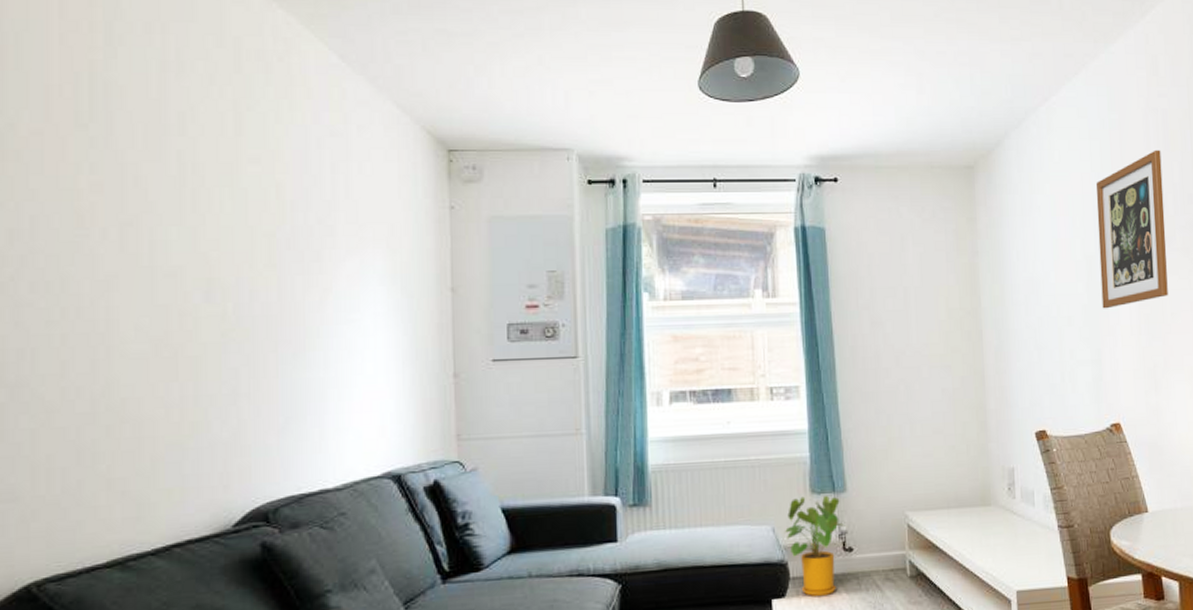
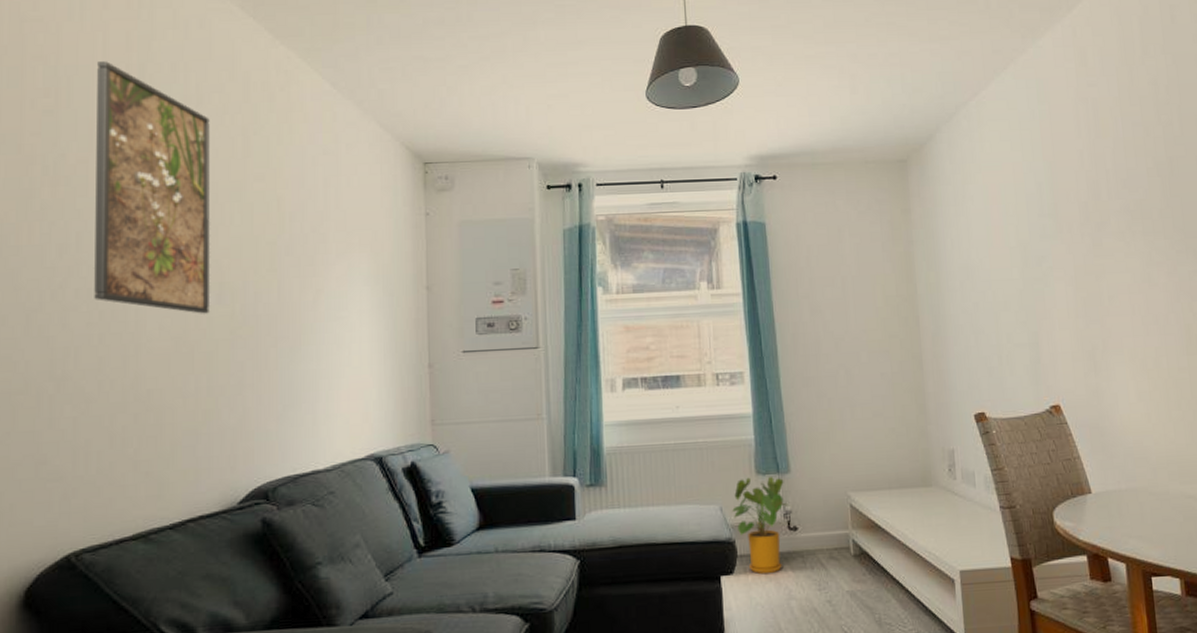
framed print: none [52,16,196,314] -> present [93,61,210,314]
wall art: present [1096,149,1168,309] -> none [1028,137,1105,293]

